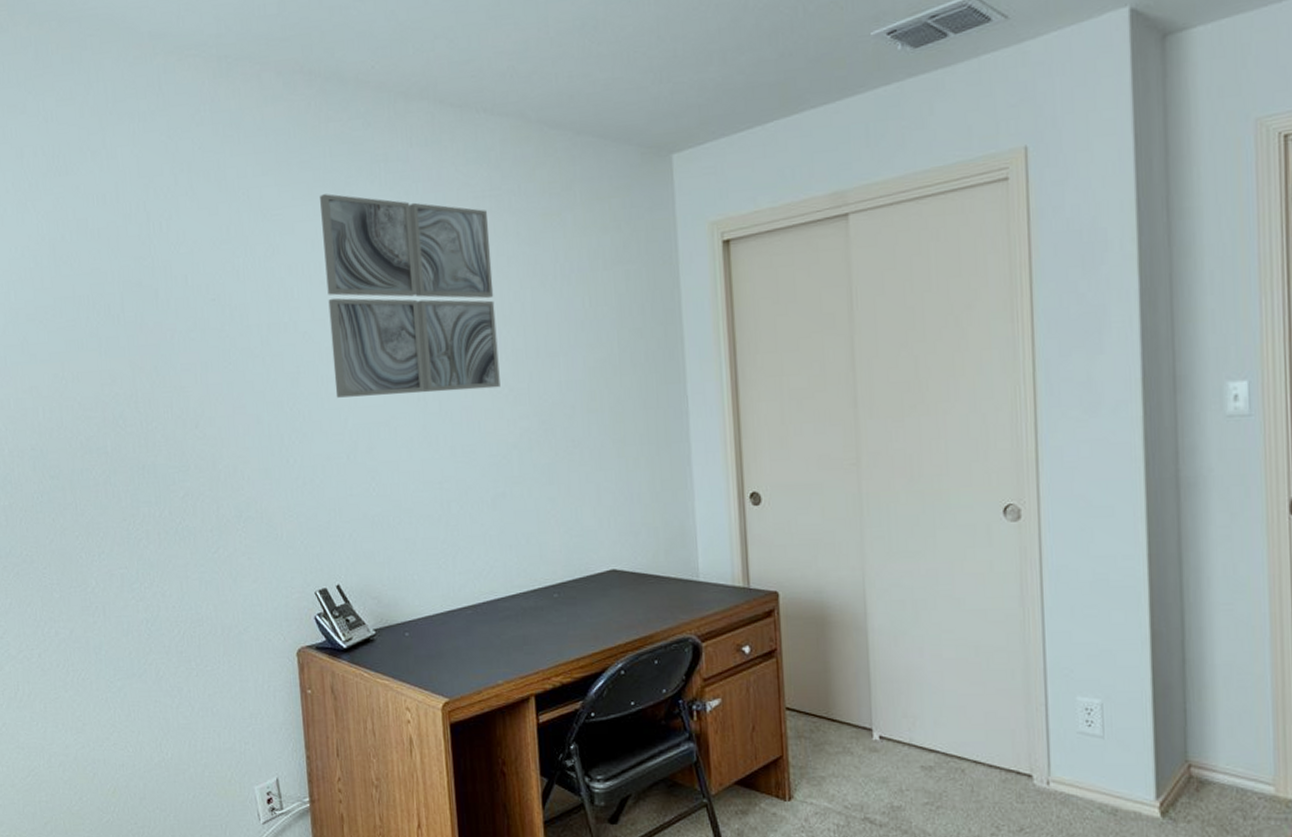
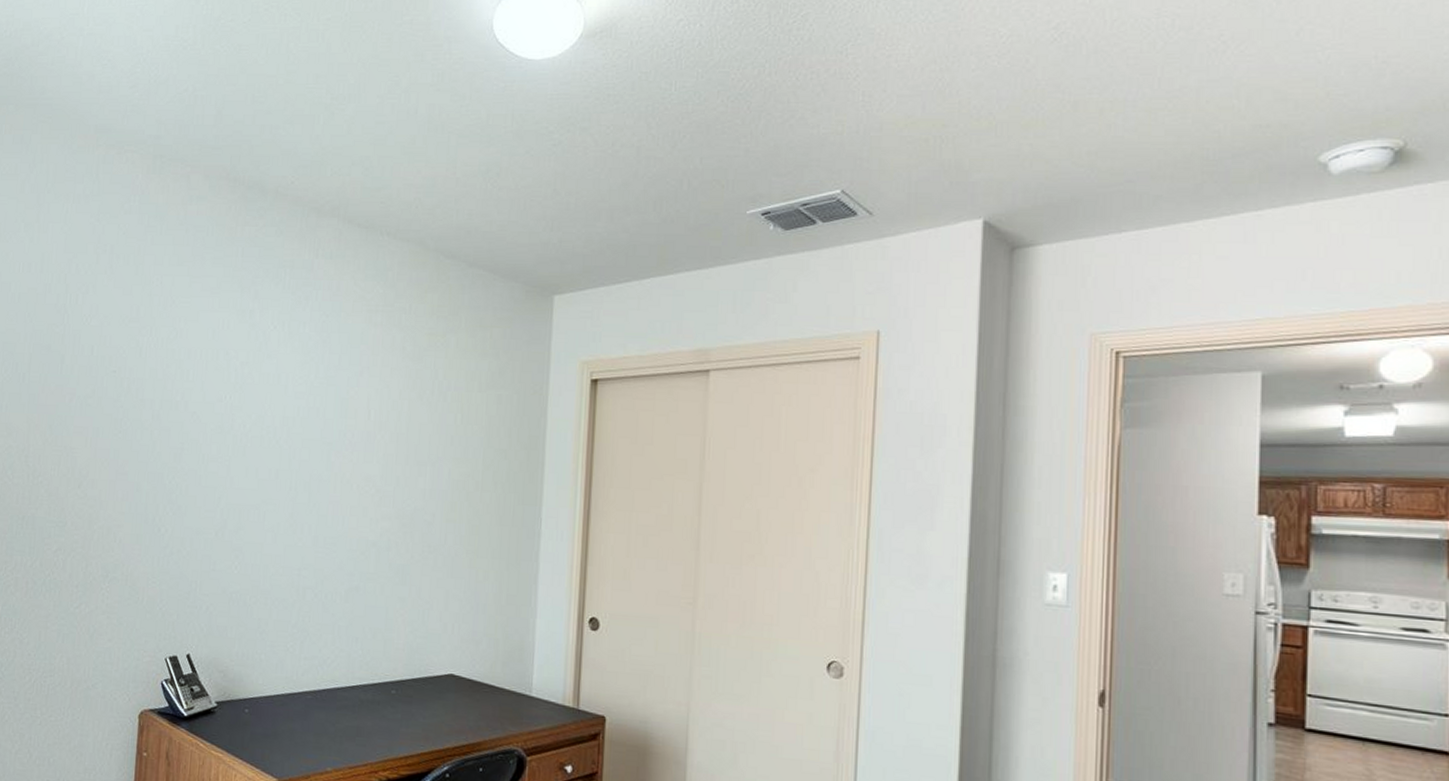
wall art: present [320,194,501,398] -> none [213,289,378,488]

